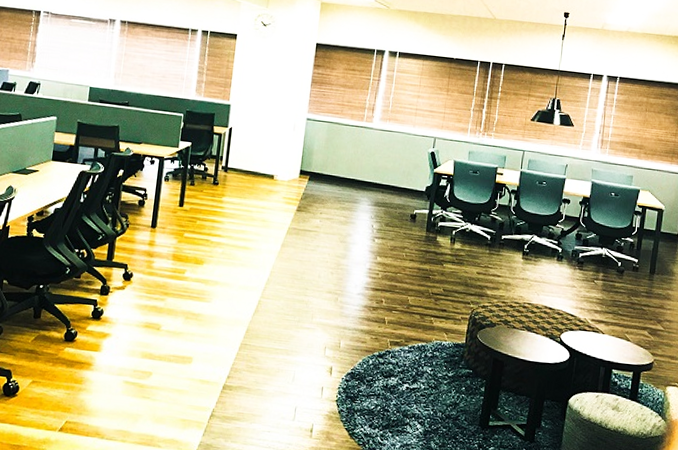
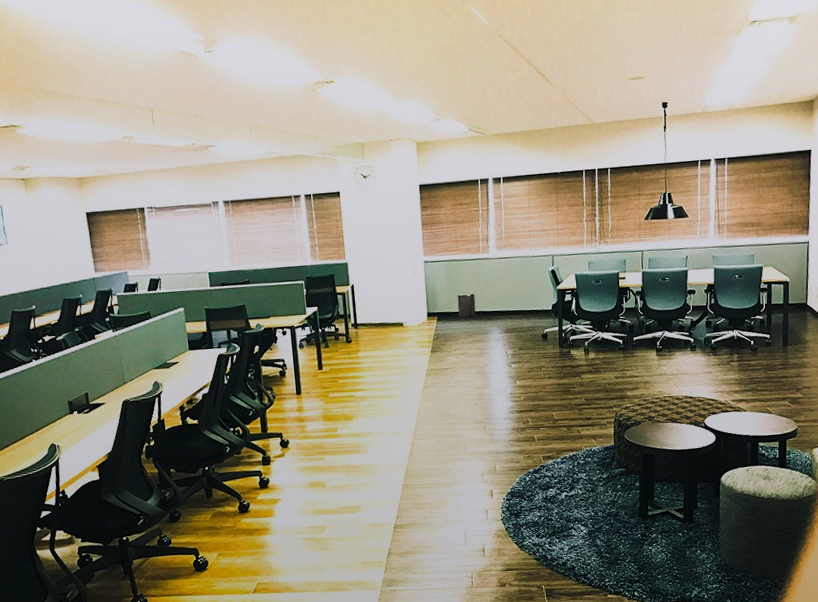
trash can: none [331,158,351,184] -> present [457,293,477,318]

